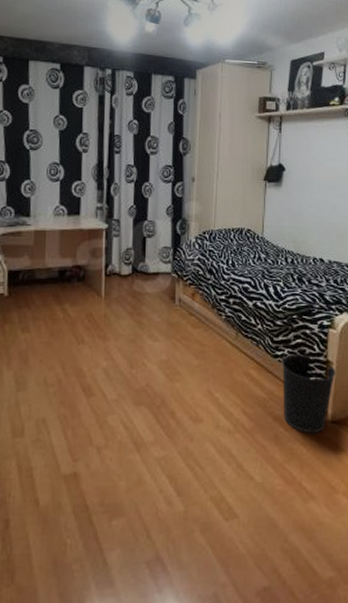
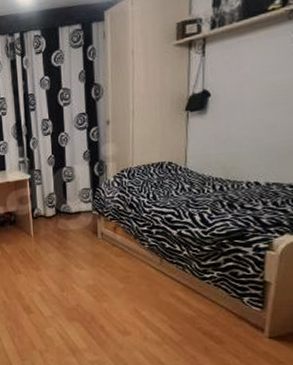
wastebasket: present [281,354,336,434] -> none [210,276,274,347]

